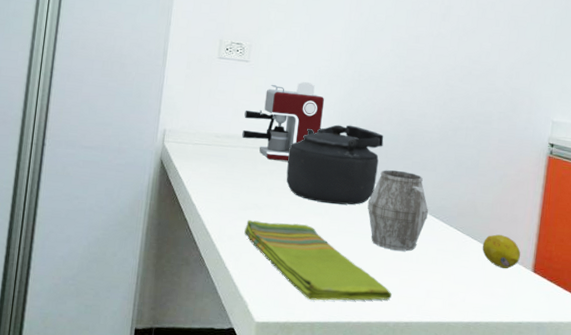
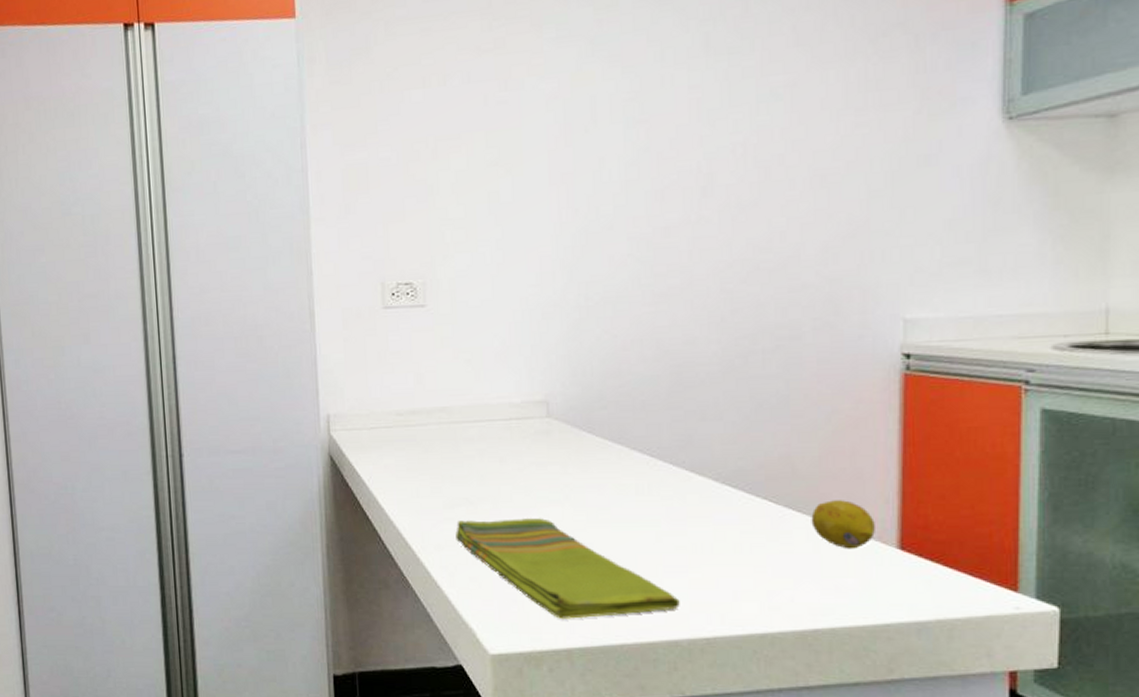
coffee maker: present [241,82,325,162] -> none [431,321,541,437]
kettle: present [286,124,384,205] -> none [500,371,637,486]
mug: present [367,169,428,252] -> none [625,426,719,539]

